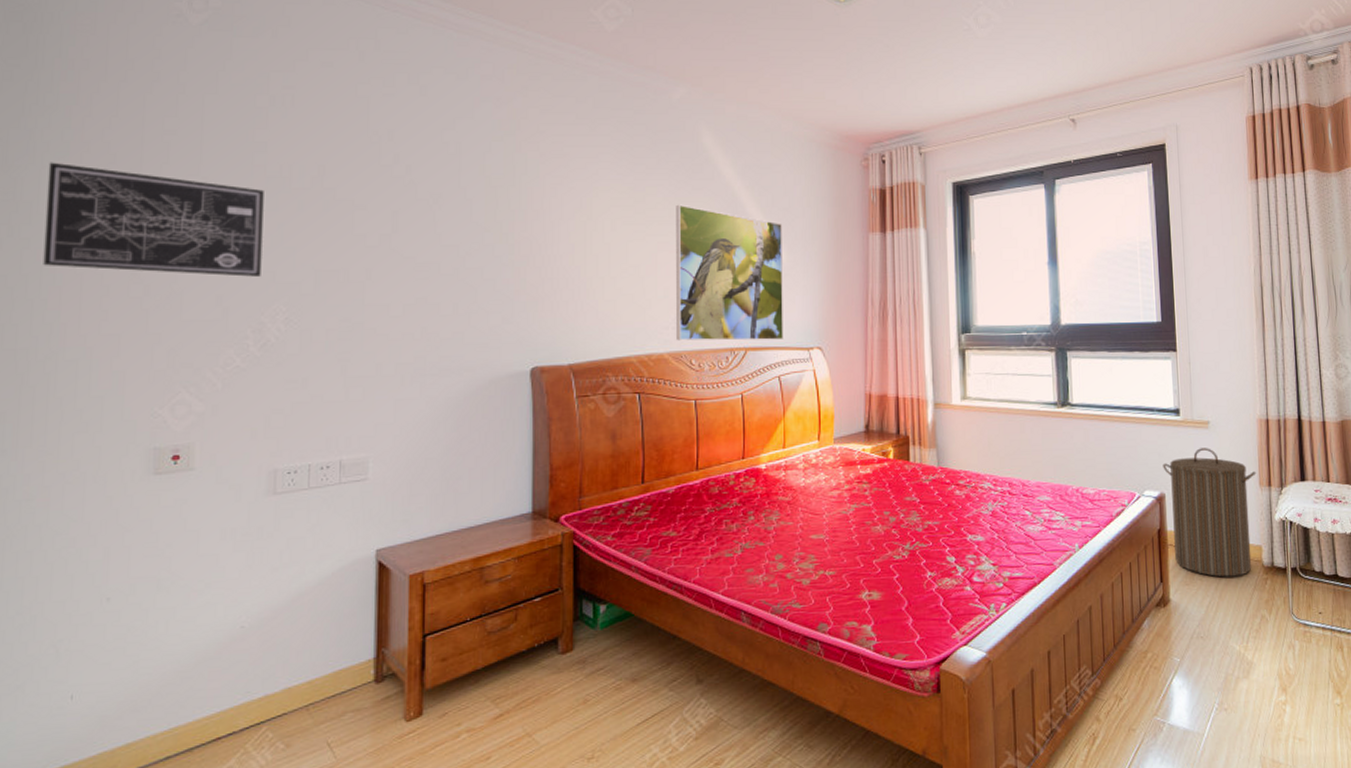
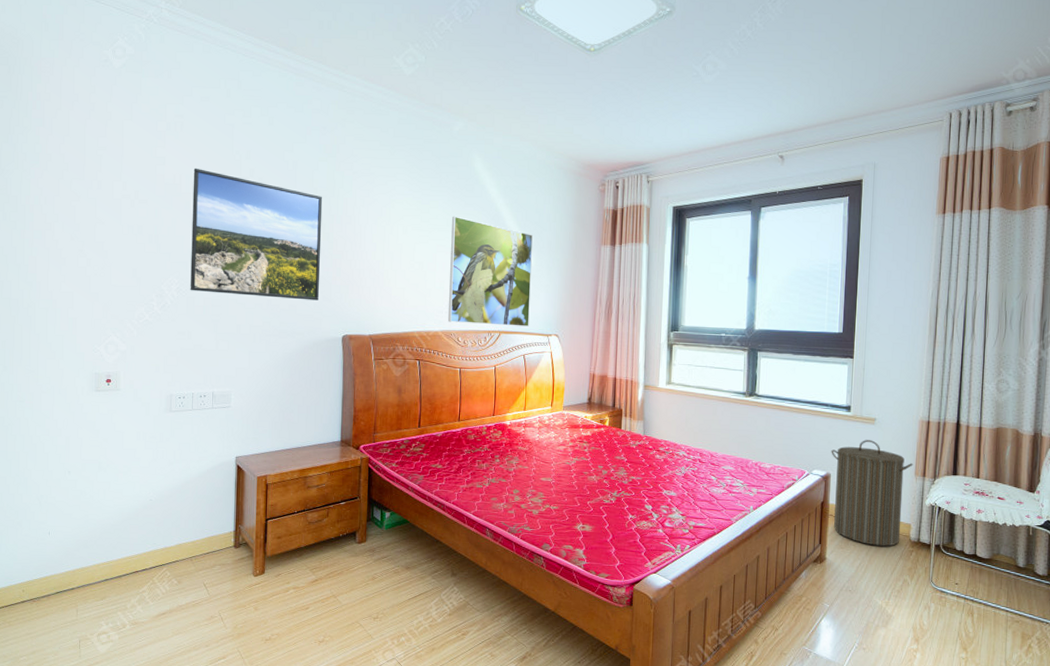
wall art: present [43,162,264,277] -> none [25,168,163,256]
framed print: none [305,154,499,324] -> present [190,168,323,301]

